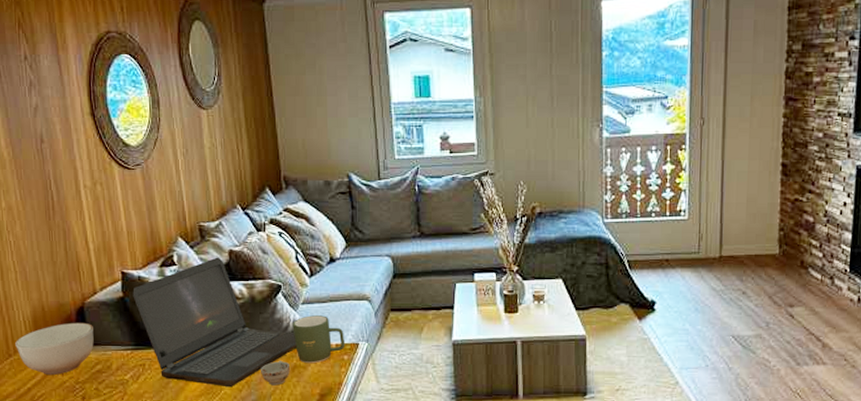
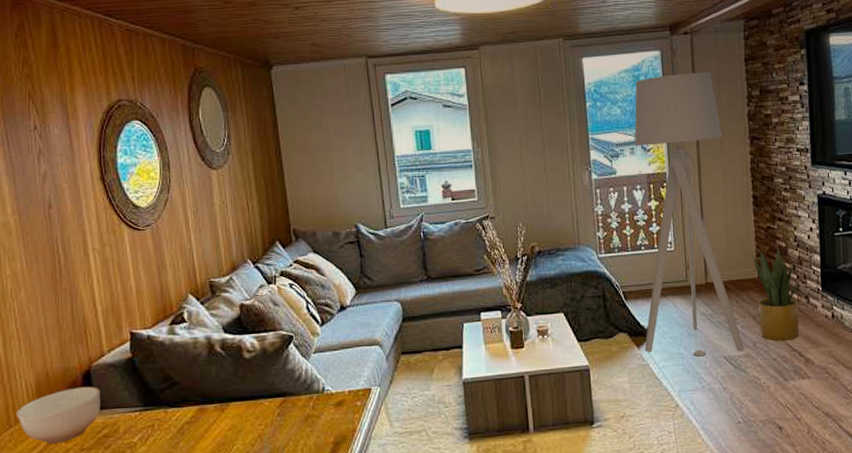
laptop computer: present [133,257,297,388] -> none [141,311,309,443]
teacup: present [261,360,290,386] -> none [274,411,303,438]
mug: present [292,315,346,364] -> none [305,363,358,413]
floor lamp: none [646,21,756,334] -> present [634,72,744,357]
planter: none [773,221,832,323] -> present [751,246,804,341]

